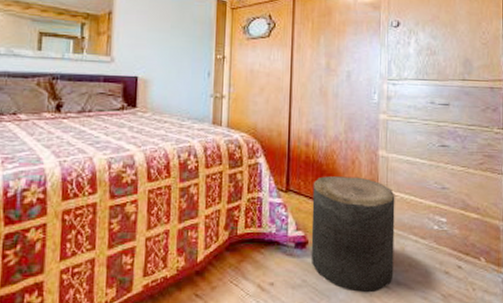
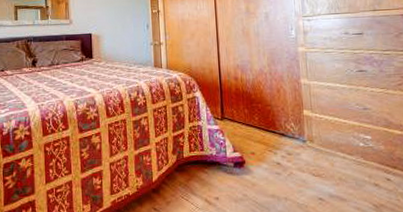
stool: present [311,176,395,293] -> none [244,103,326,205]

